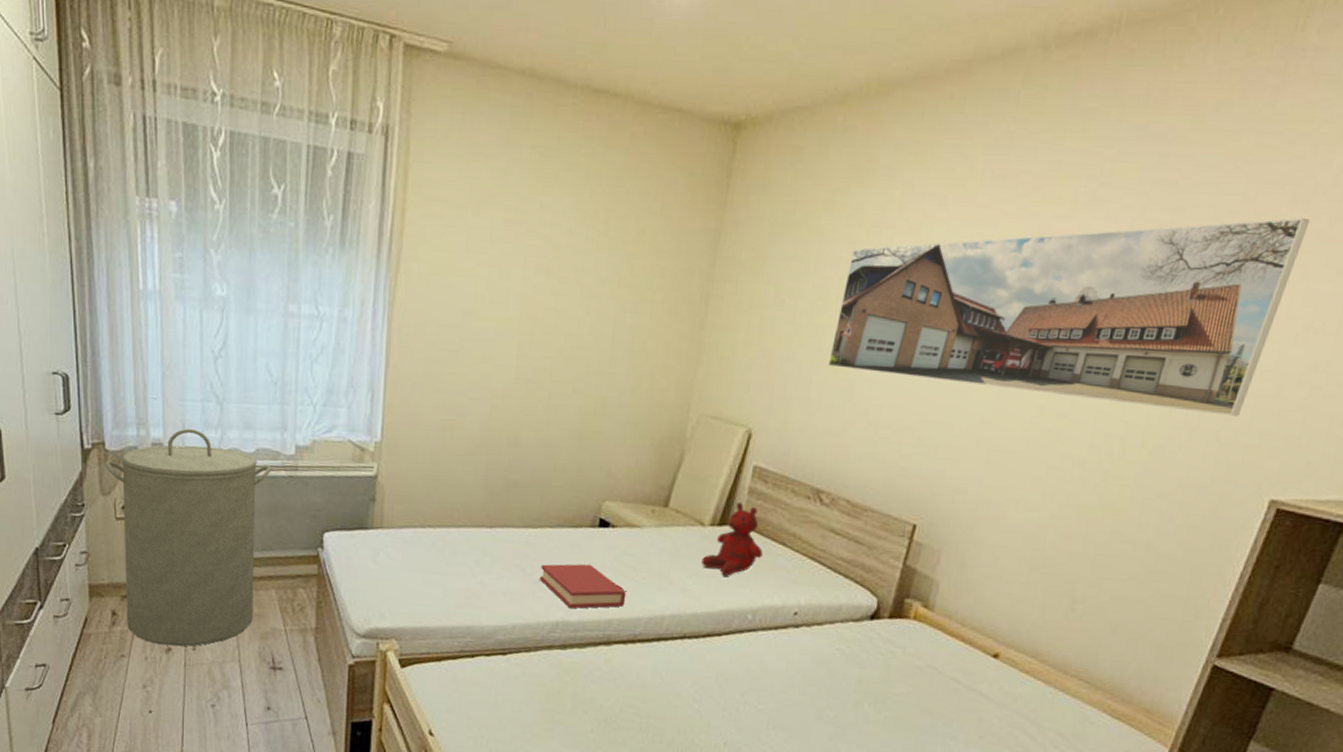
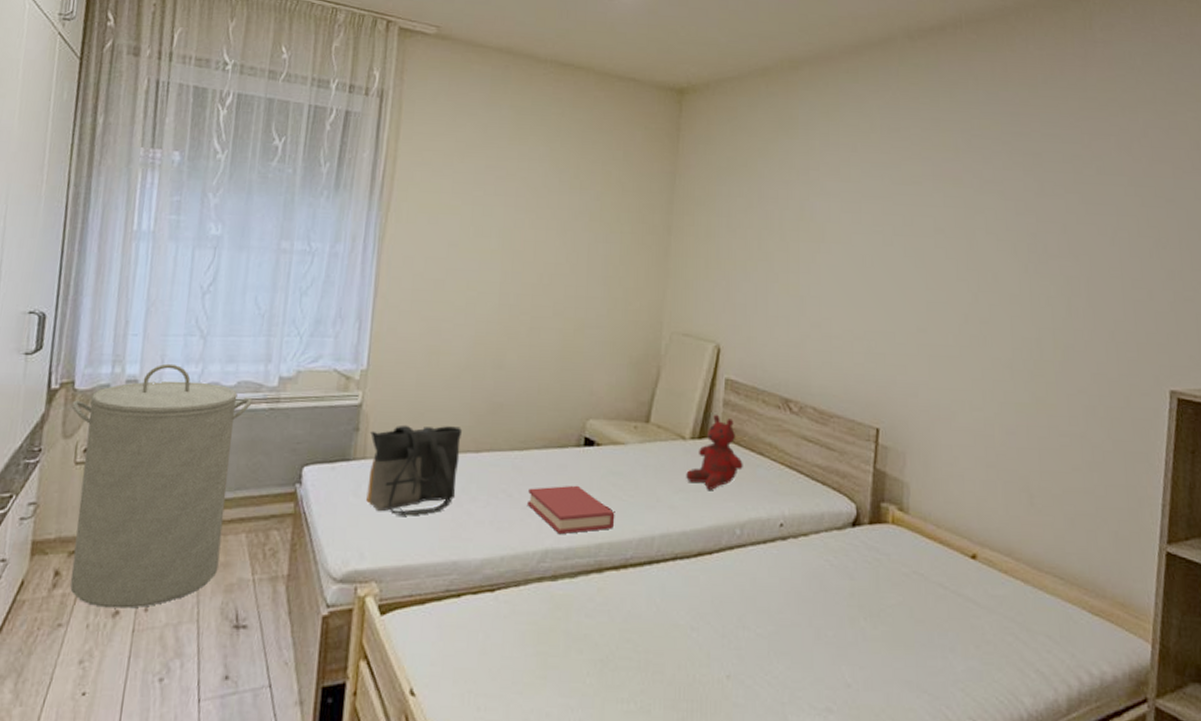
tote bag: none [385,497,477,583] -> present [366,424,463,516]
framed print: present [828,217,1311,417] -> none [780,159,1135,319]

